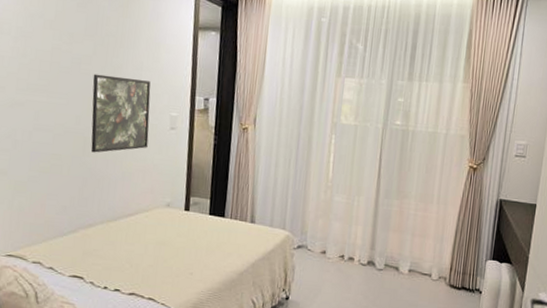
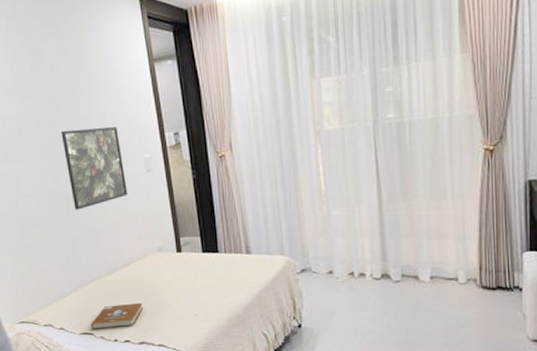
book: none [82,251,140,275] -> present [90,302,143,329]

